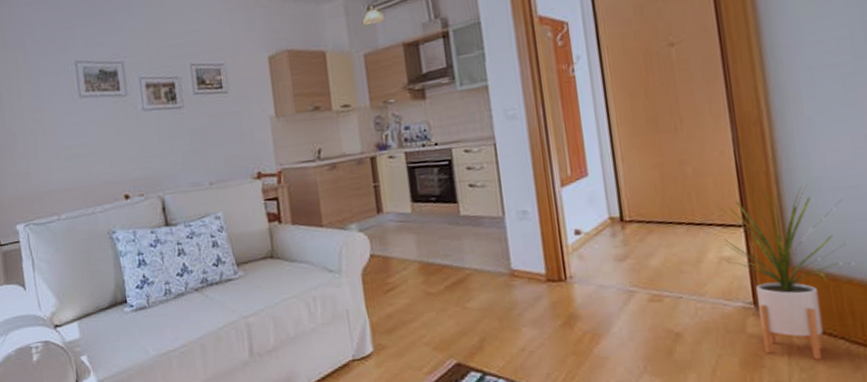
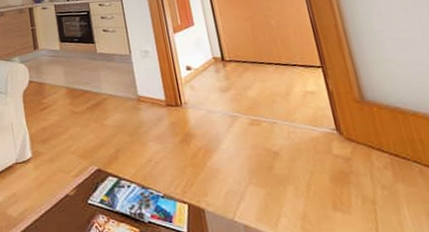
house plant: present [716,186,851,360] -> none [297,37,415,179]

